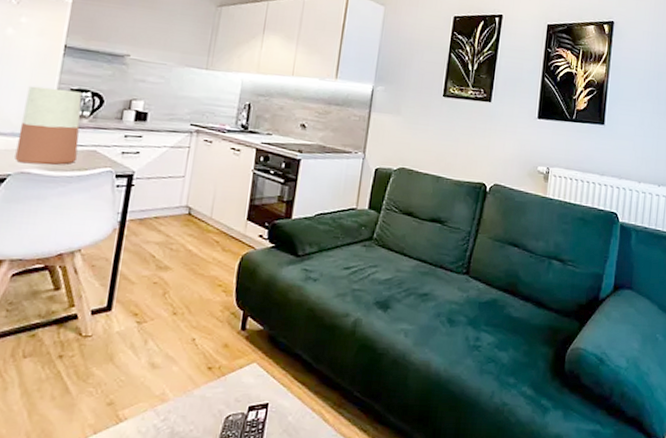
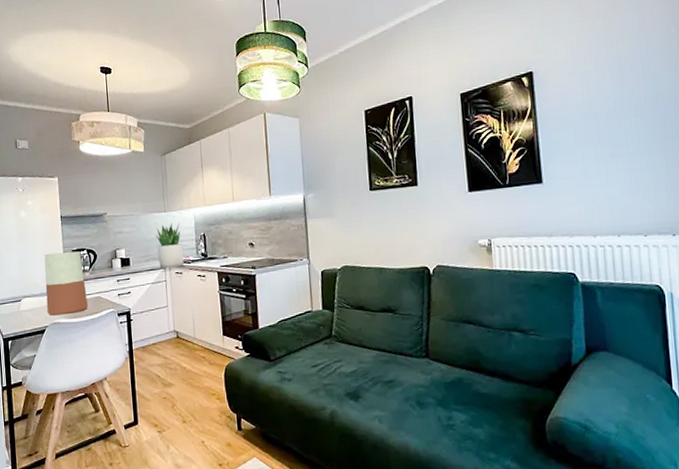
planter: none [185,83,223,135] -> present [156,222,184,270]

